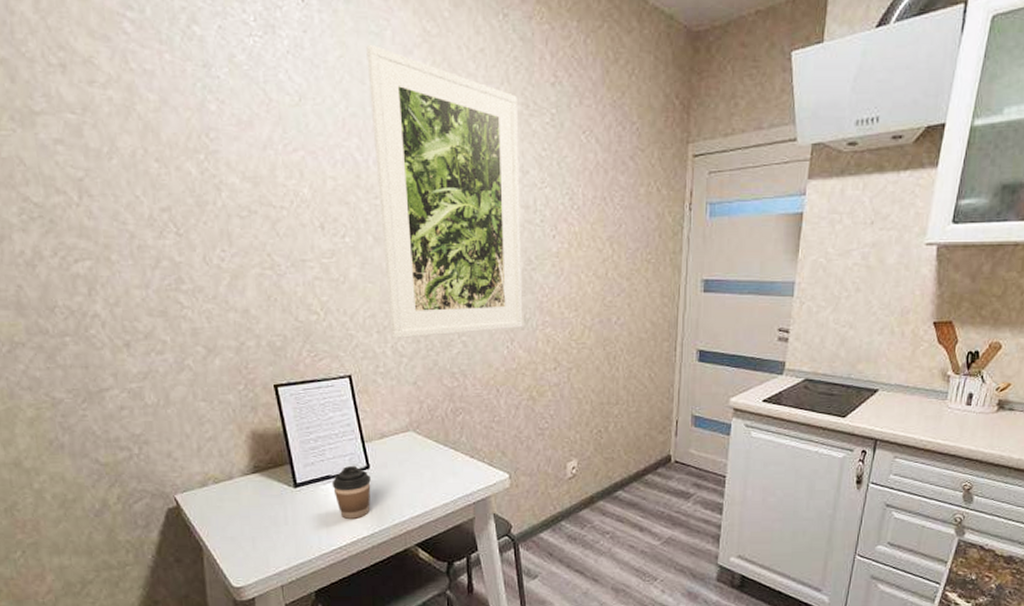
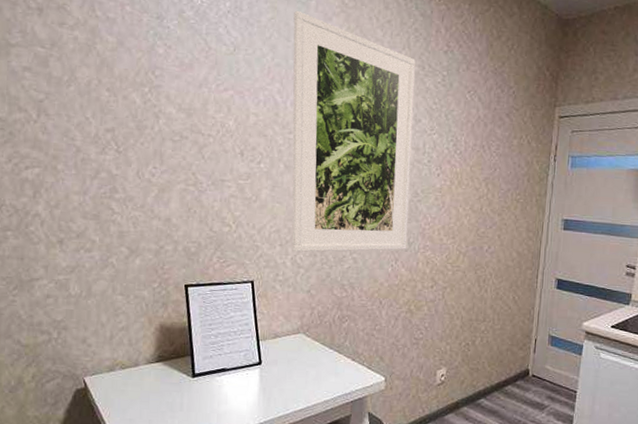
coffee cup: present [332,466,371,519] -> none [226,361,262,409]

